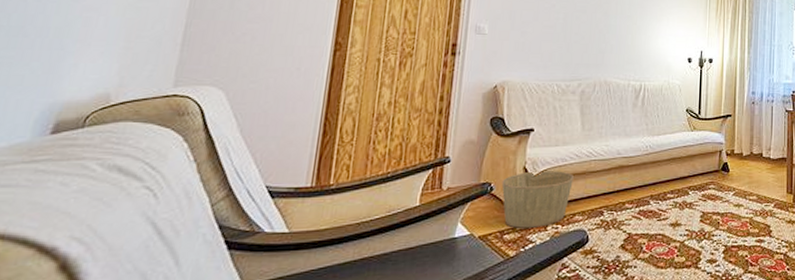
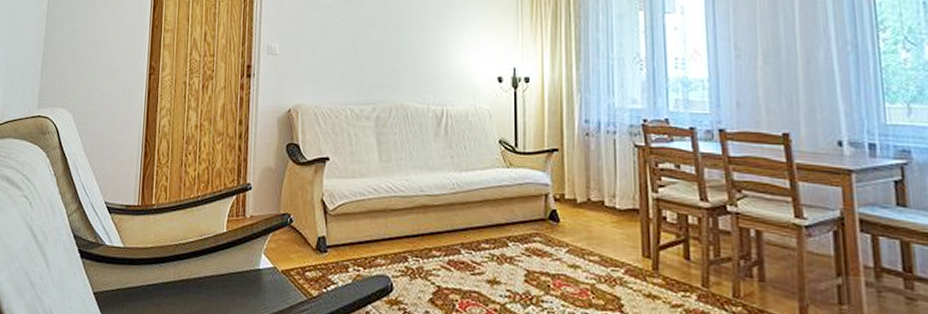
basket: present [501,171,575,228] -> none [300,204,374,268]

